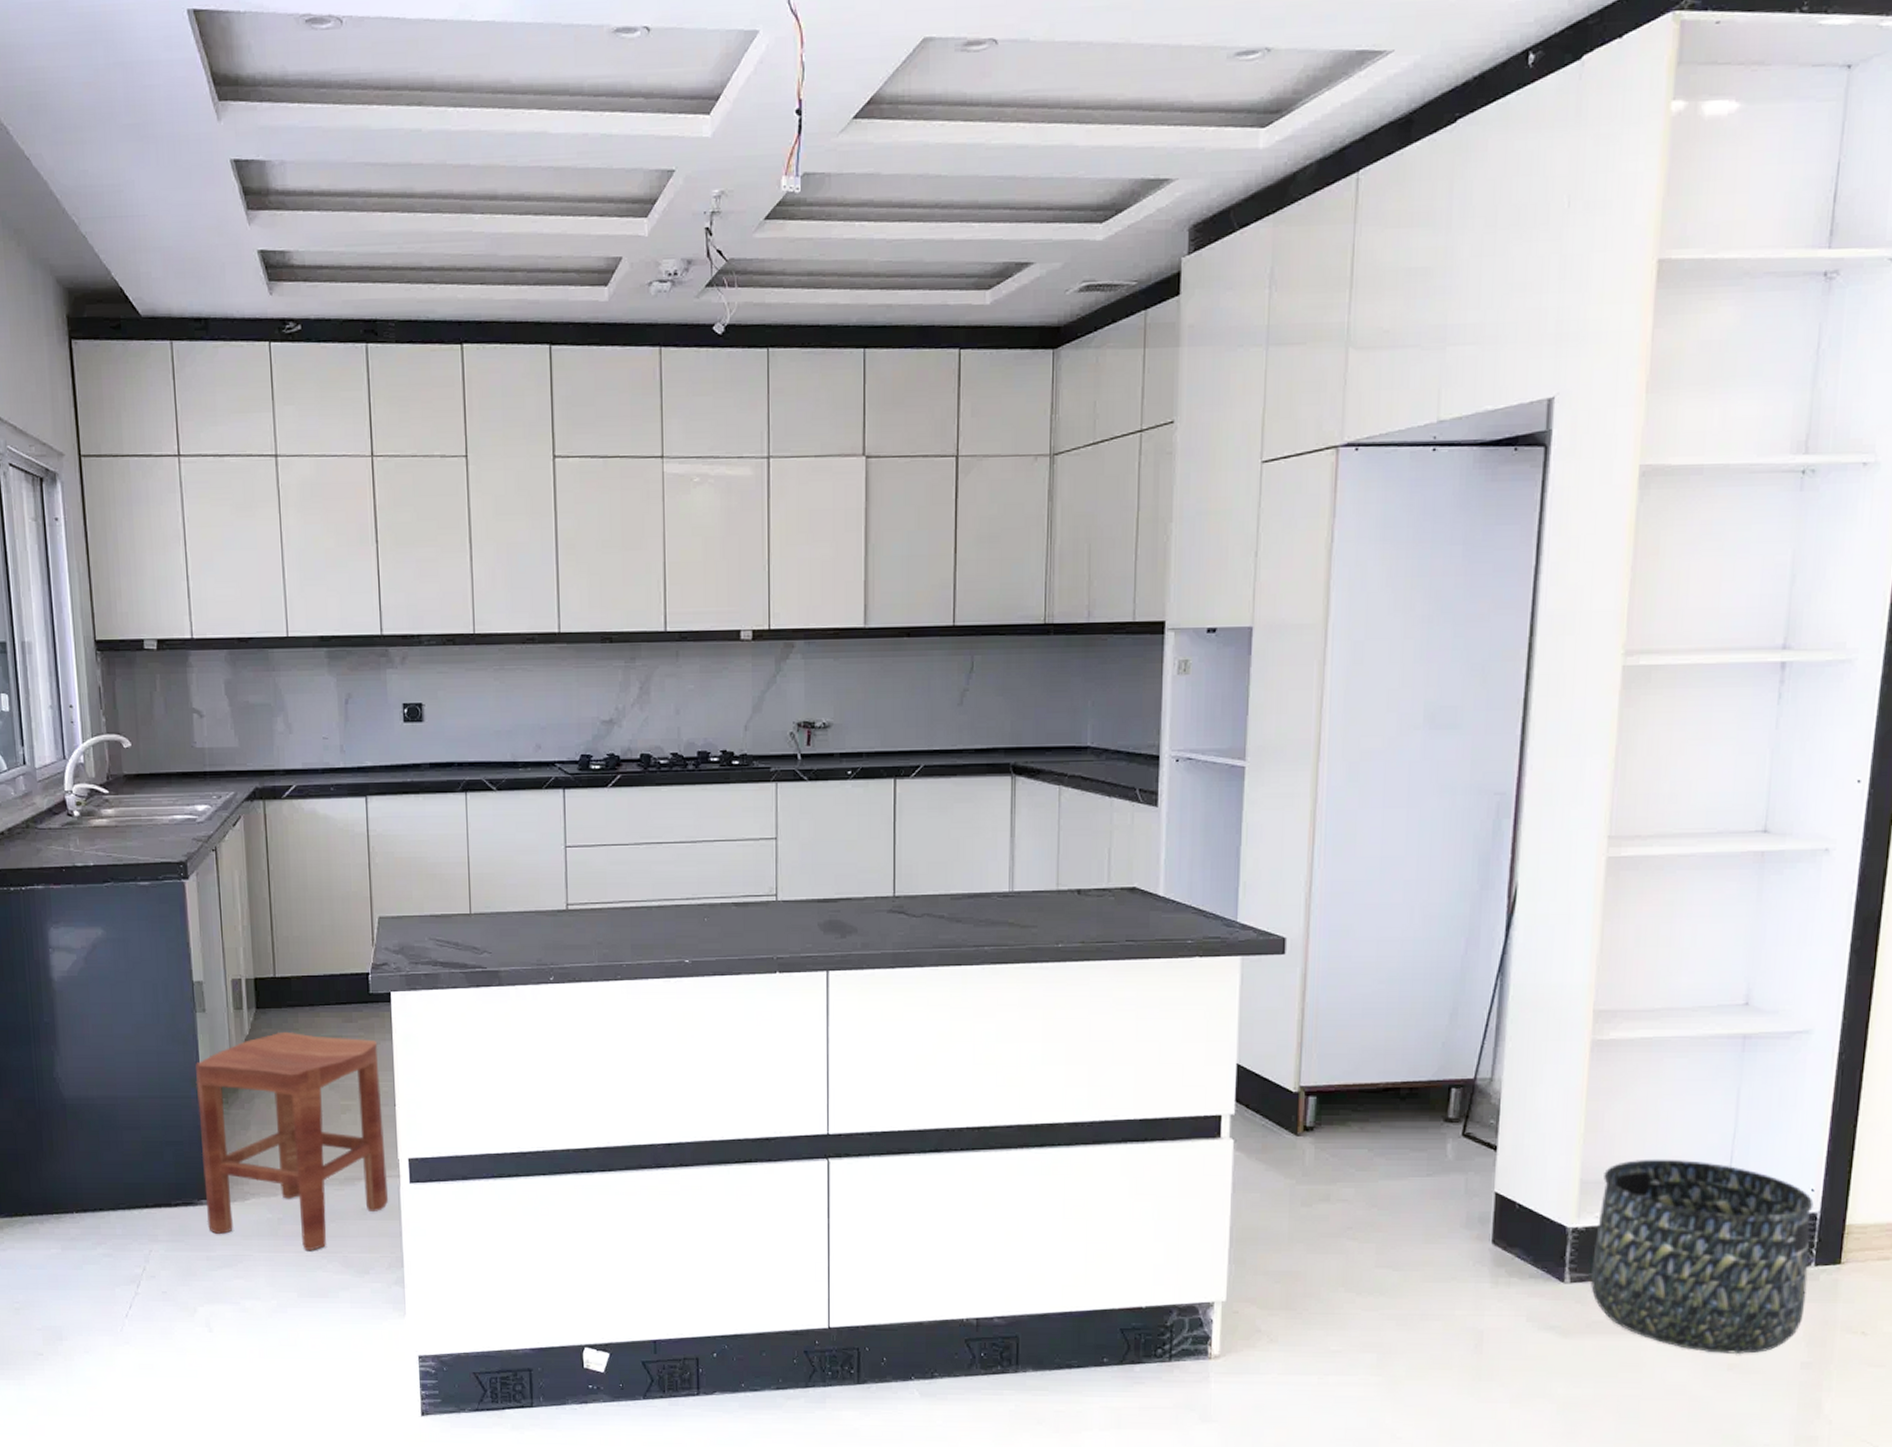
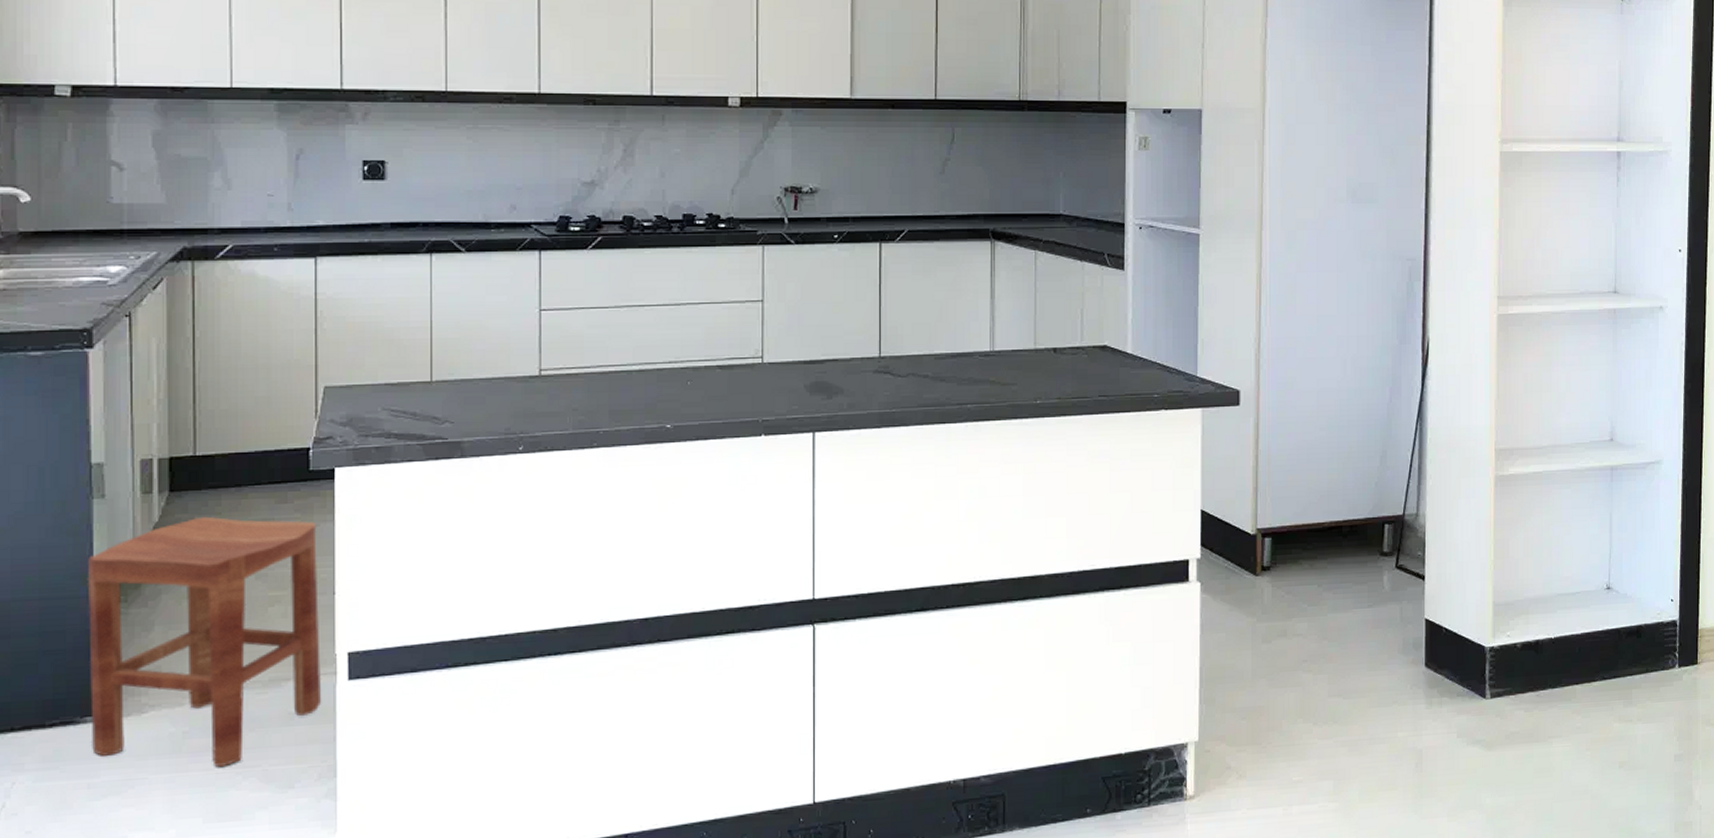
basket: present [1591,1159,1814,1355] -> none [1507,579,1674,753]

